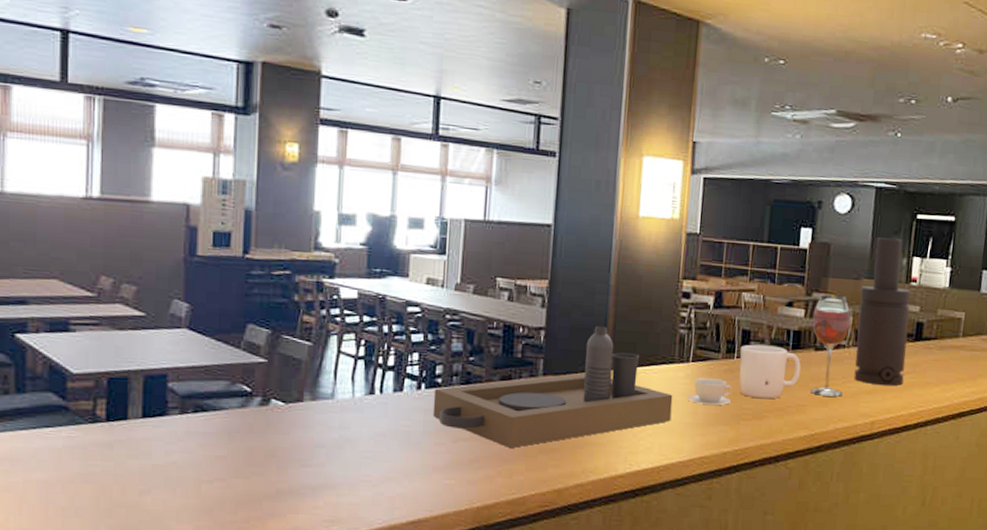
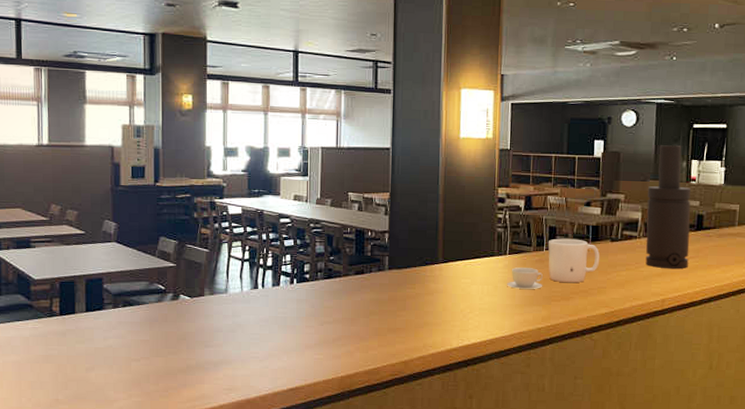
serving tray: present [432,326,673,449] -> none [303,228,495,329]
wineglass: present [810,294,852,397] -> none [607,194,641,279]

